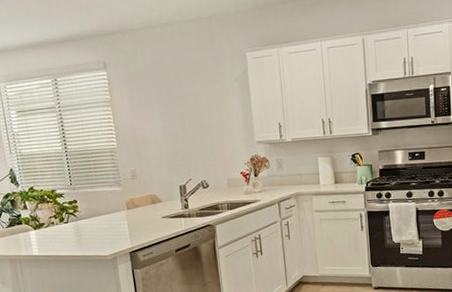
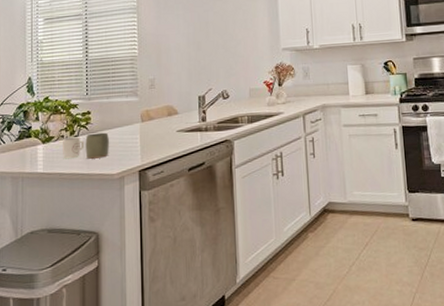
mug: none [53,223,75,243] -> present [63,137,84,159]
mug: none [75,219,100,243] -> present [85,132,110,159]

